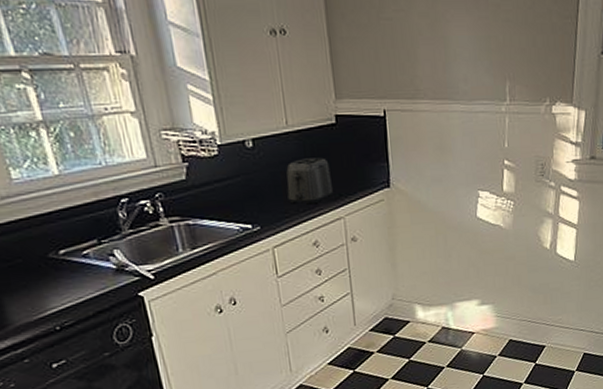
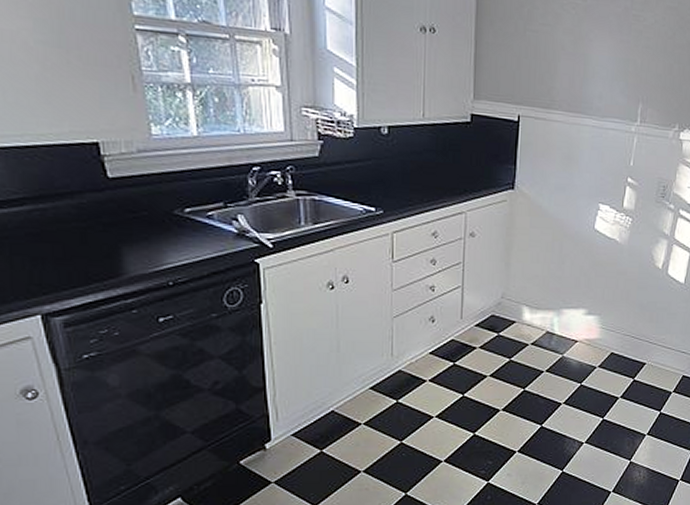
toaster: present [286,157,334,205] -> none [414,151,460,196]

